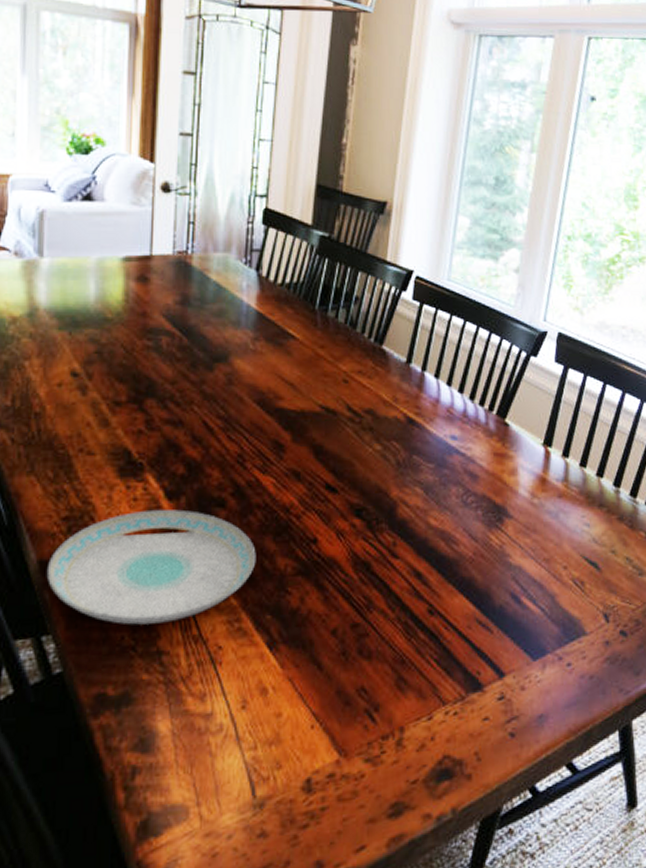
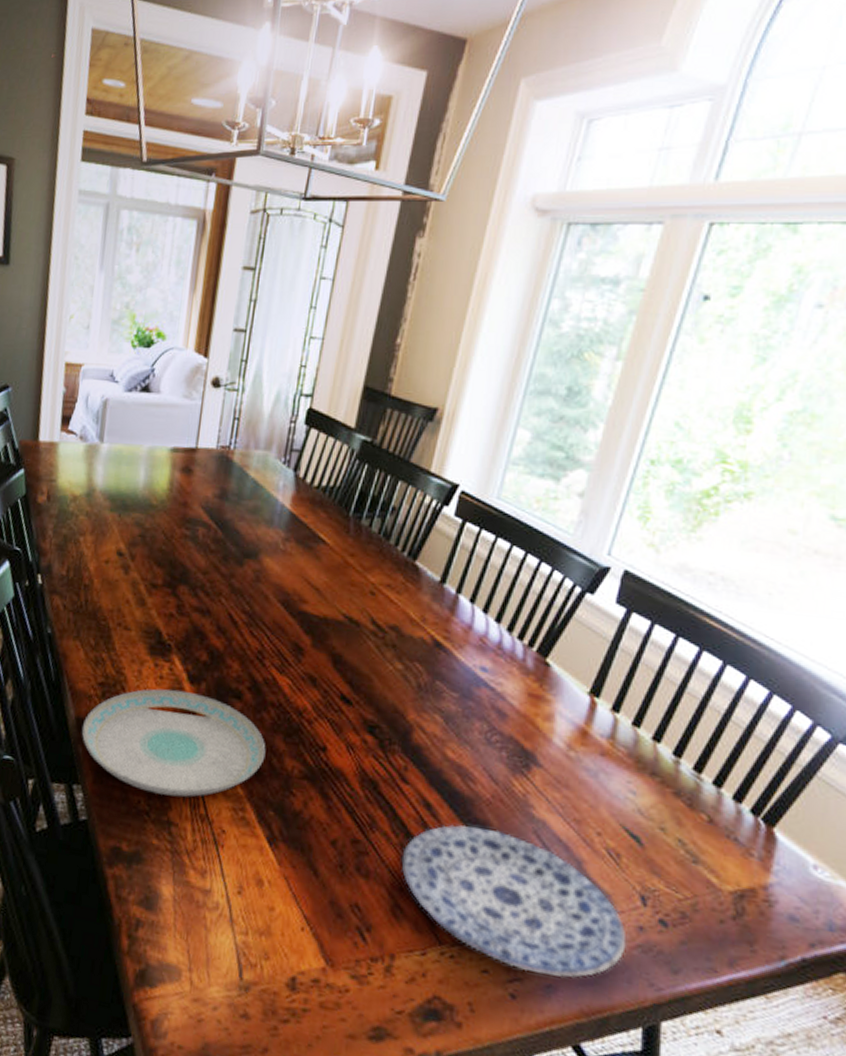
plate: none [400,585,598,708] -> present [401,824,627,978]

